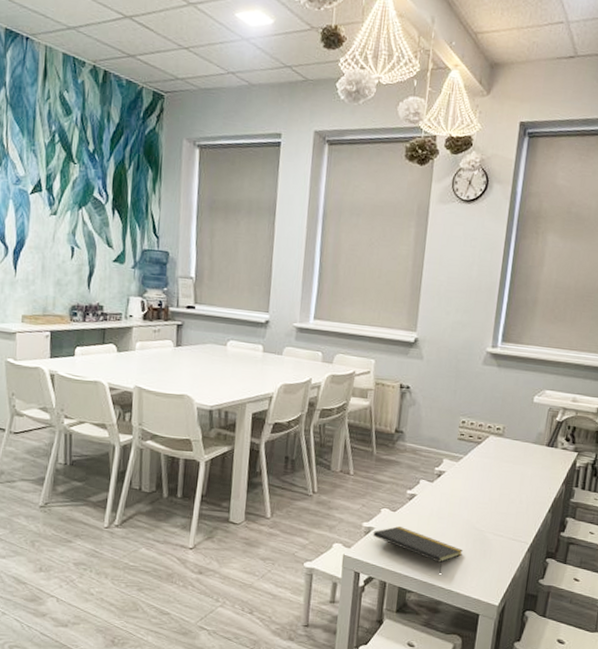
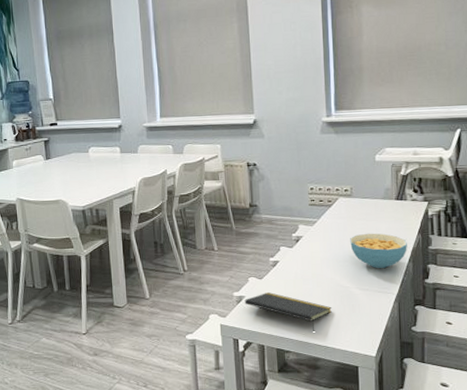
cereal bowl: none [493,477,550,516] -> present [350,233,407,269]

